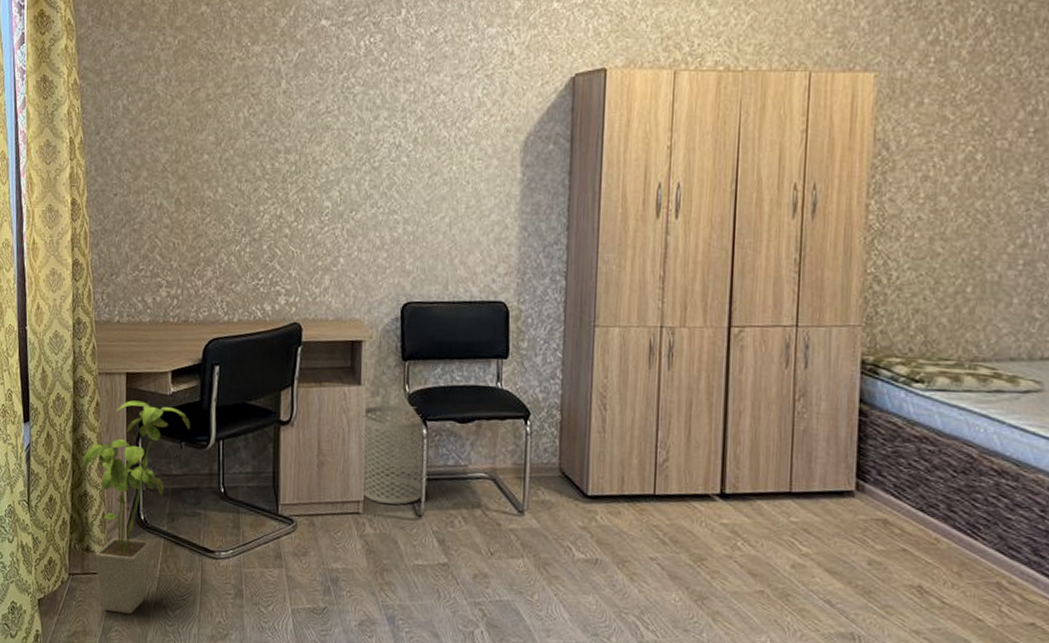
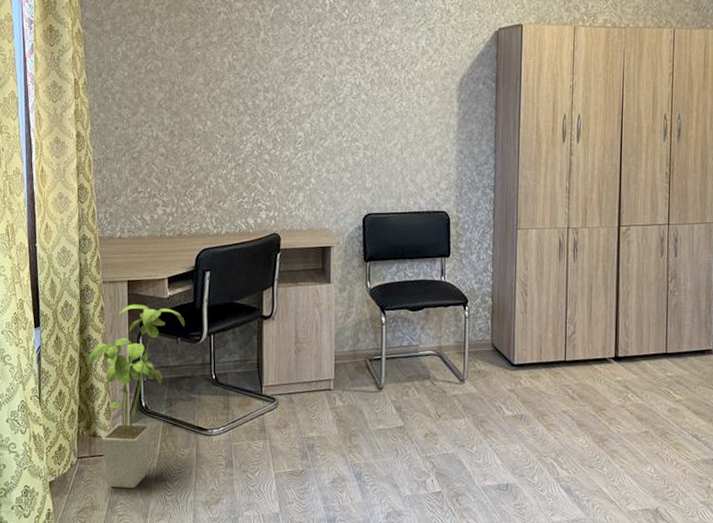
waste bin: present [361,404,426,505] -> none [331,298,385,381]

